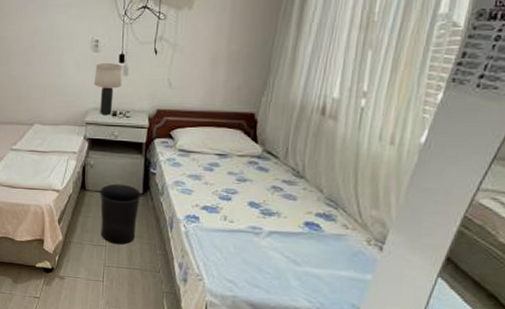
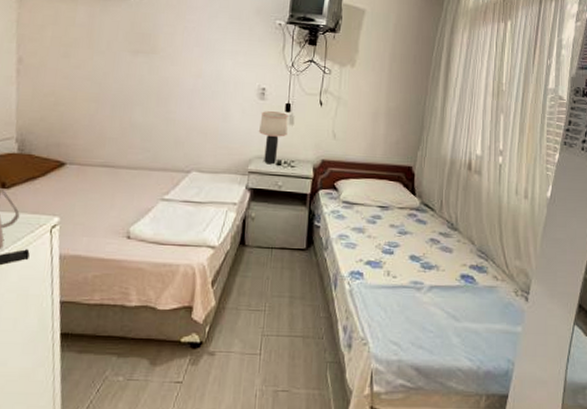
waste bin: present [99,183,142,245] -> none [259,238,305,308]

